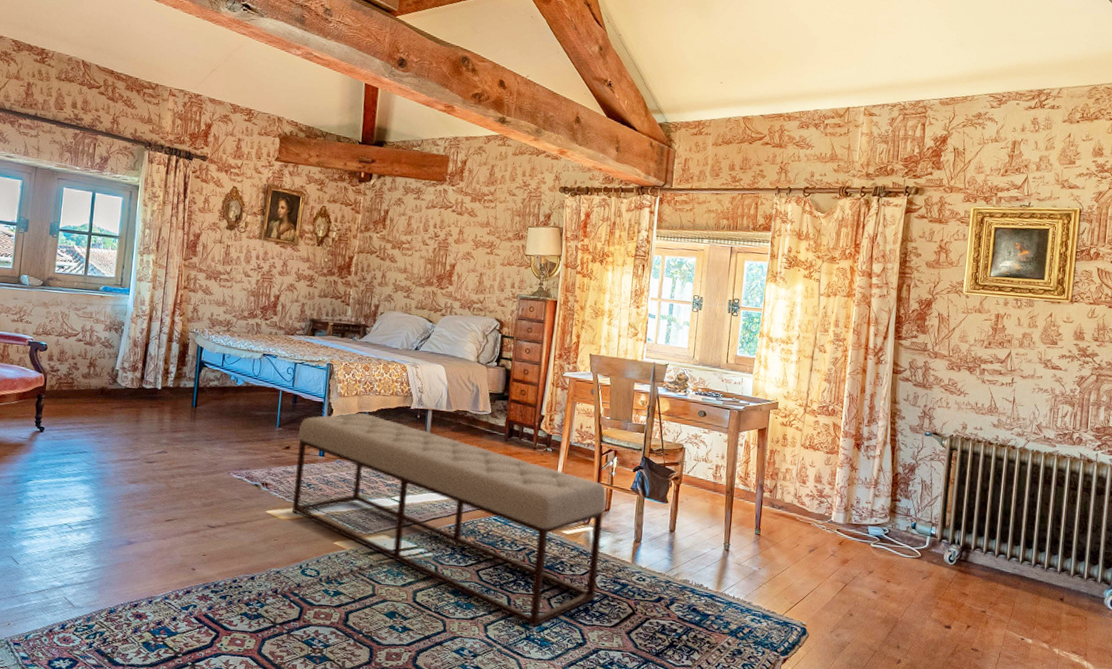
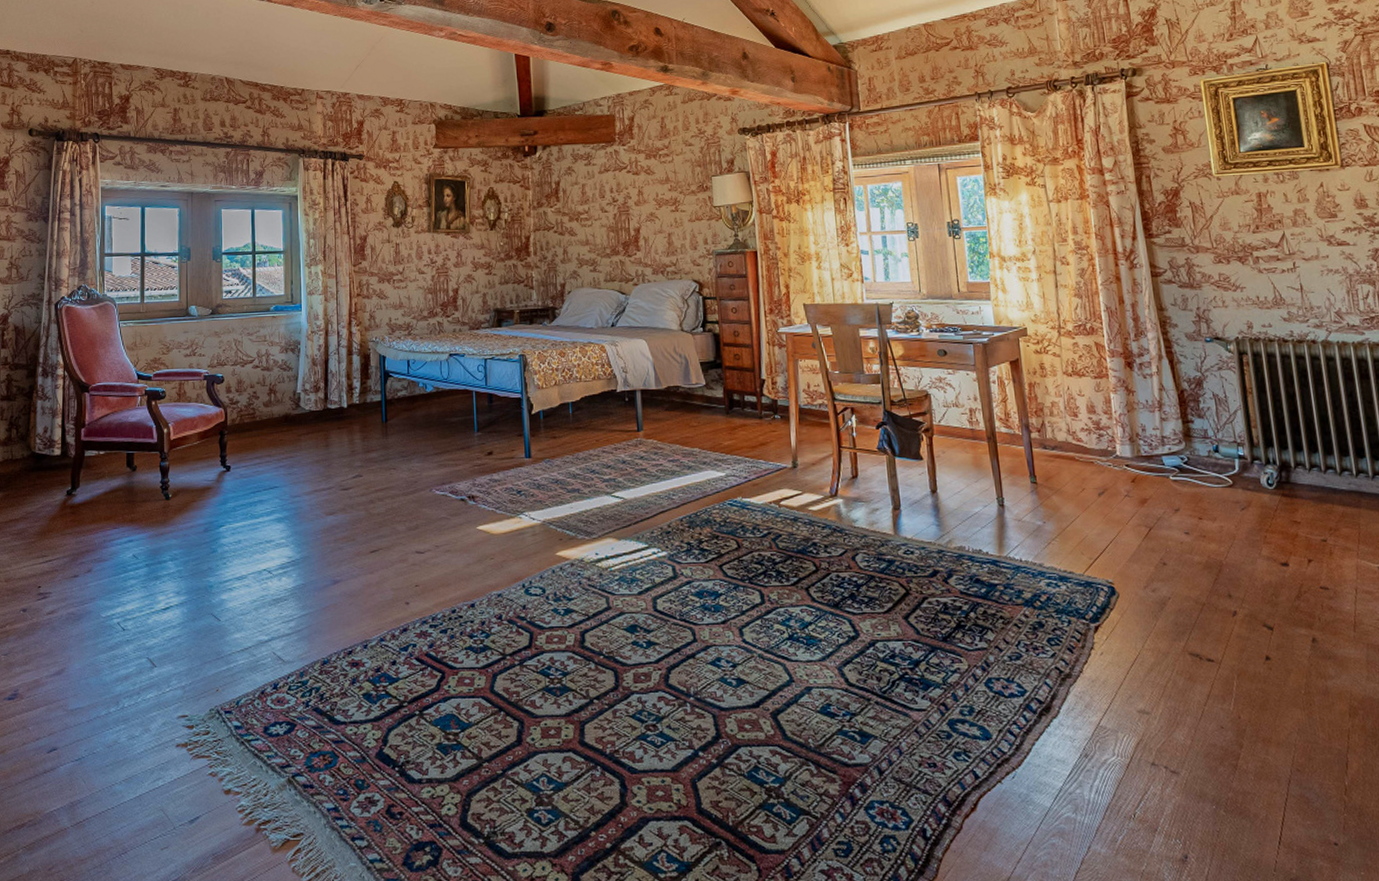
bench: present [291,413,607,627] -> none [499,404,860,624]

